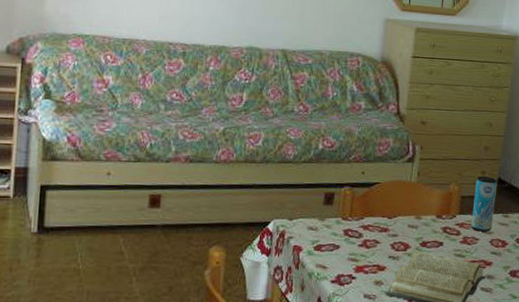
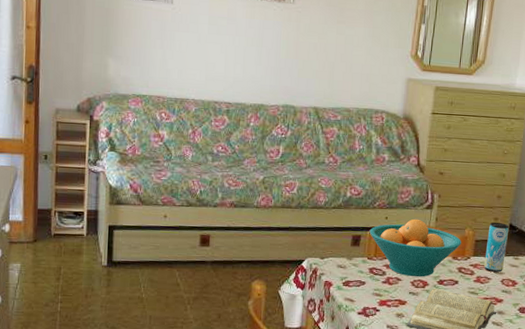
fruit bowl: none [344,173,446,239] -> present [369,219,461,277]

